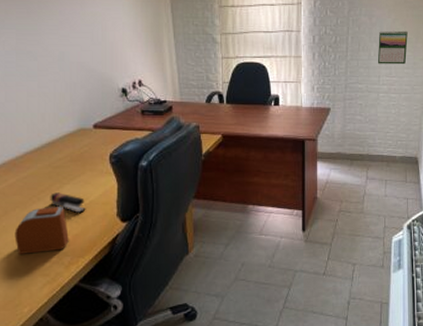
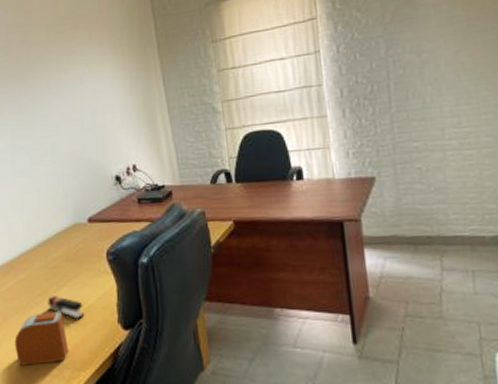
calendar: present [377,30,408,65] -> none [434,63,482,113]

